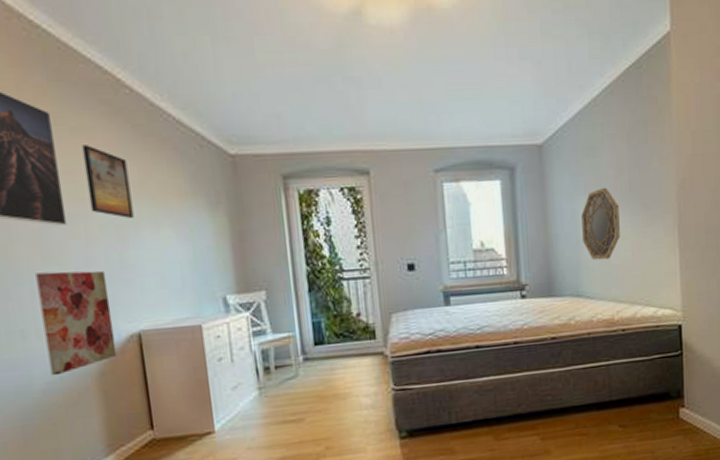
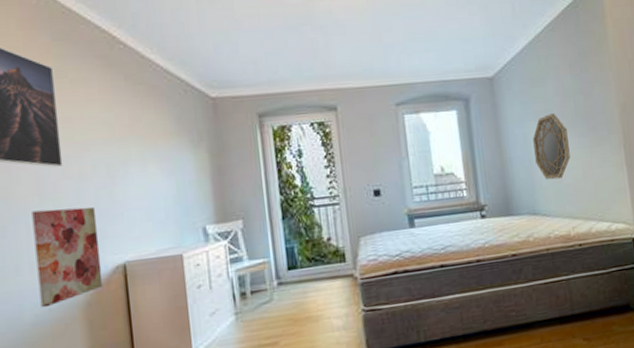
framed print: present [82,145,134,219] -> none [79,94,123,159]

